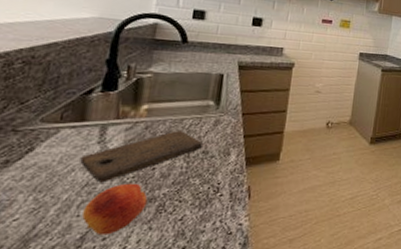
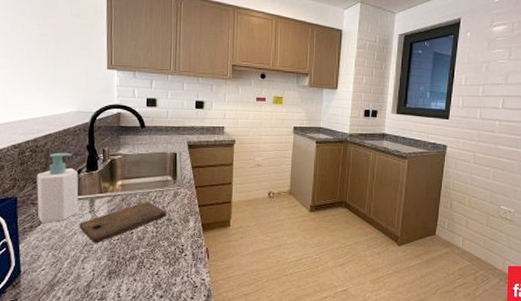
soap bottle: none [19,66,90,157] -> present [37,152,79,223]
fruit: present [82,183,148,236] -> none [86,244,130,284]

